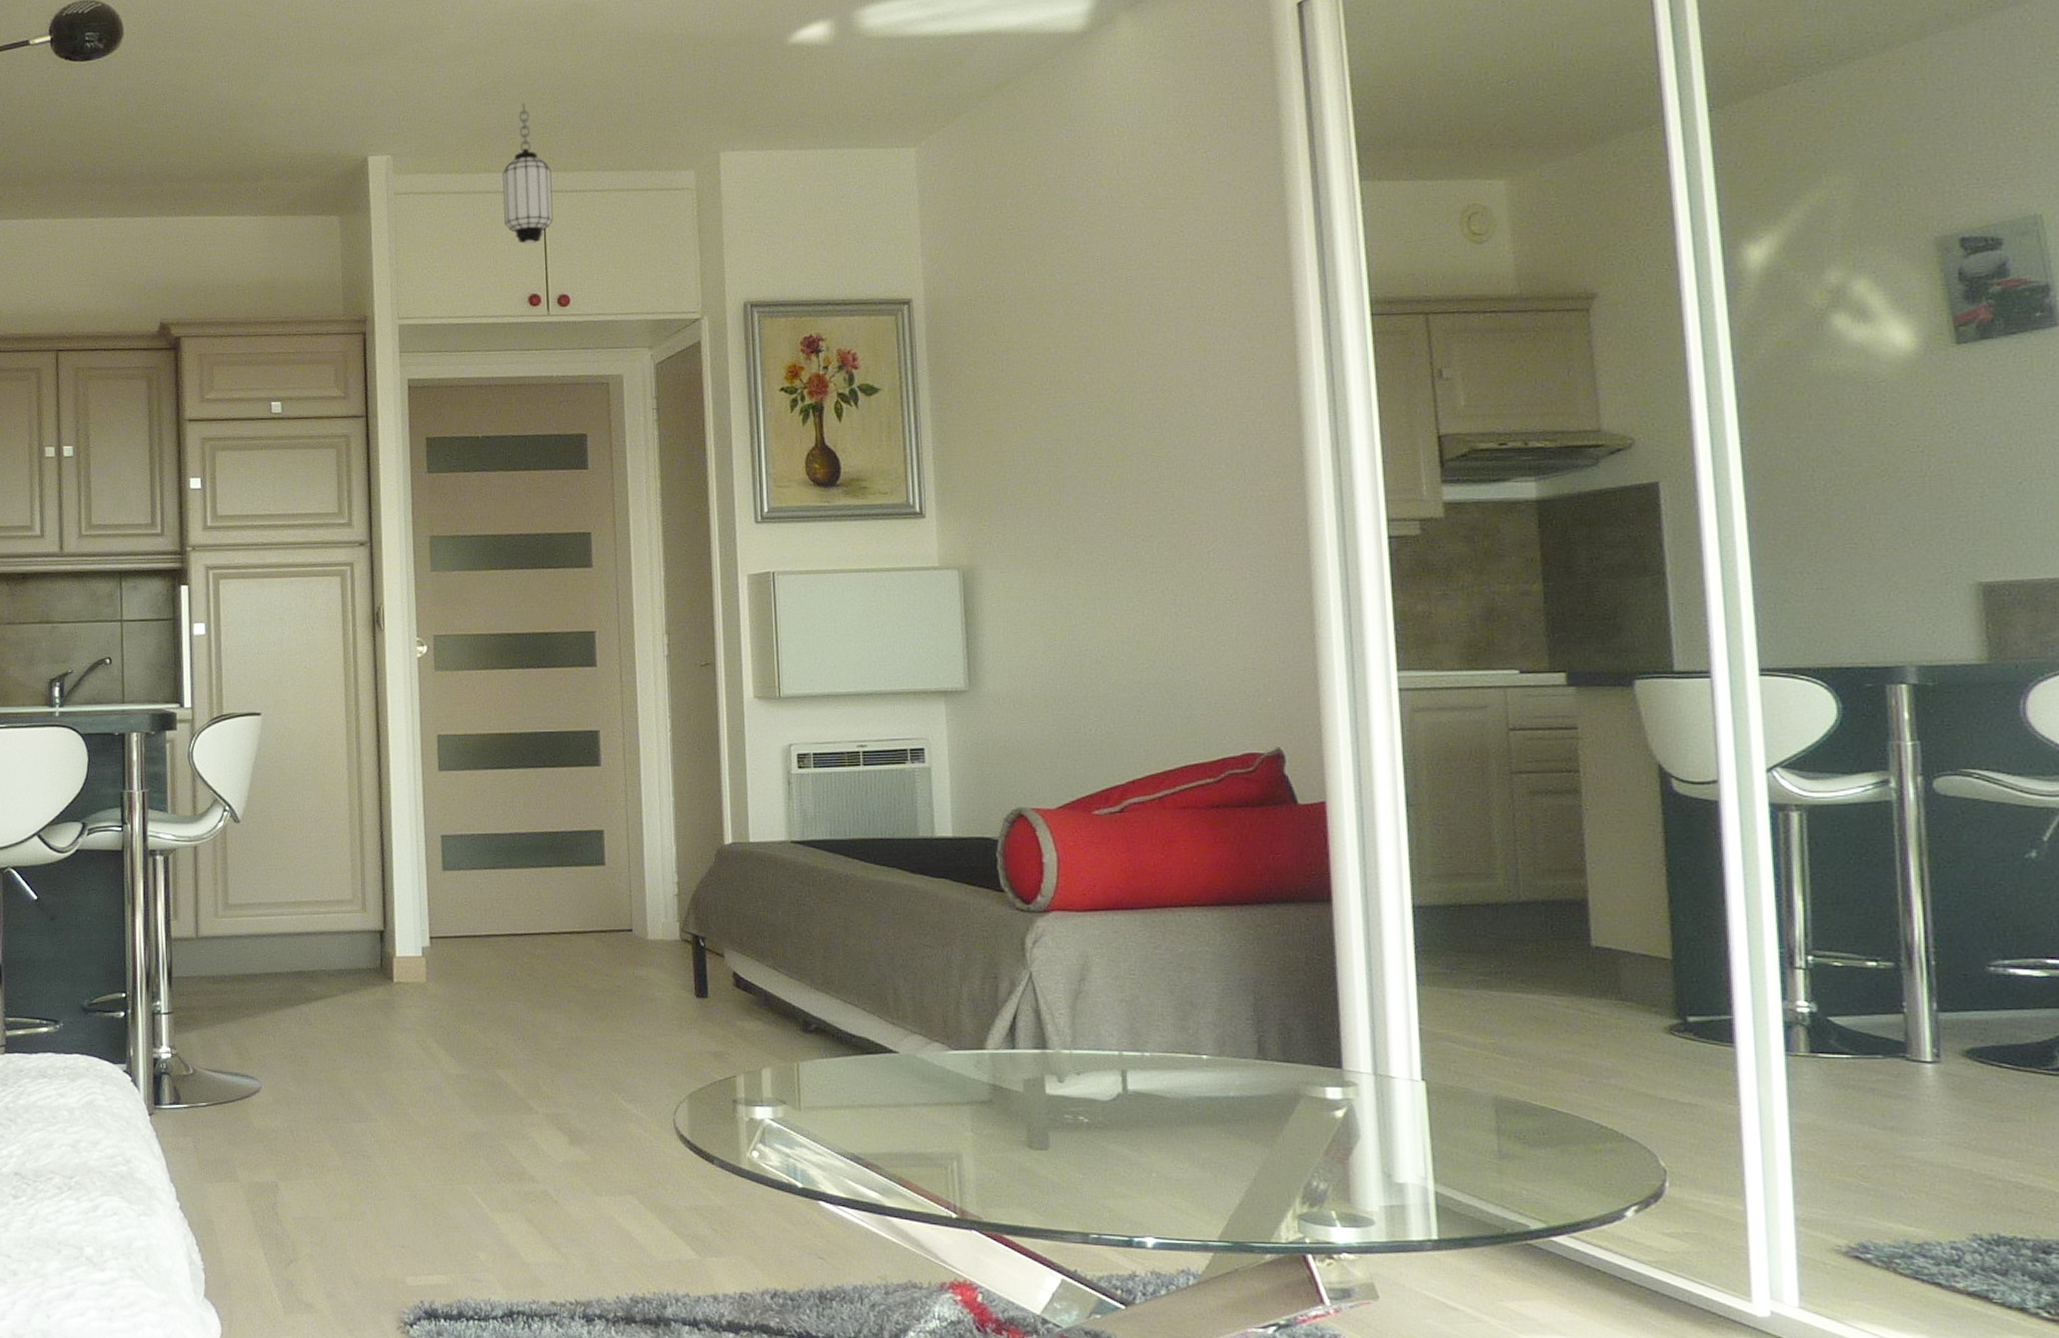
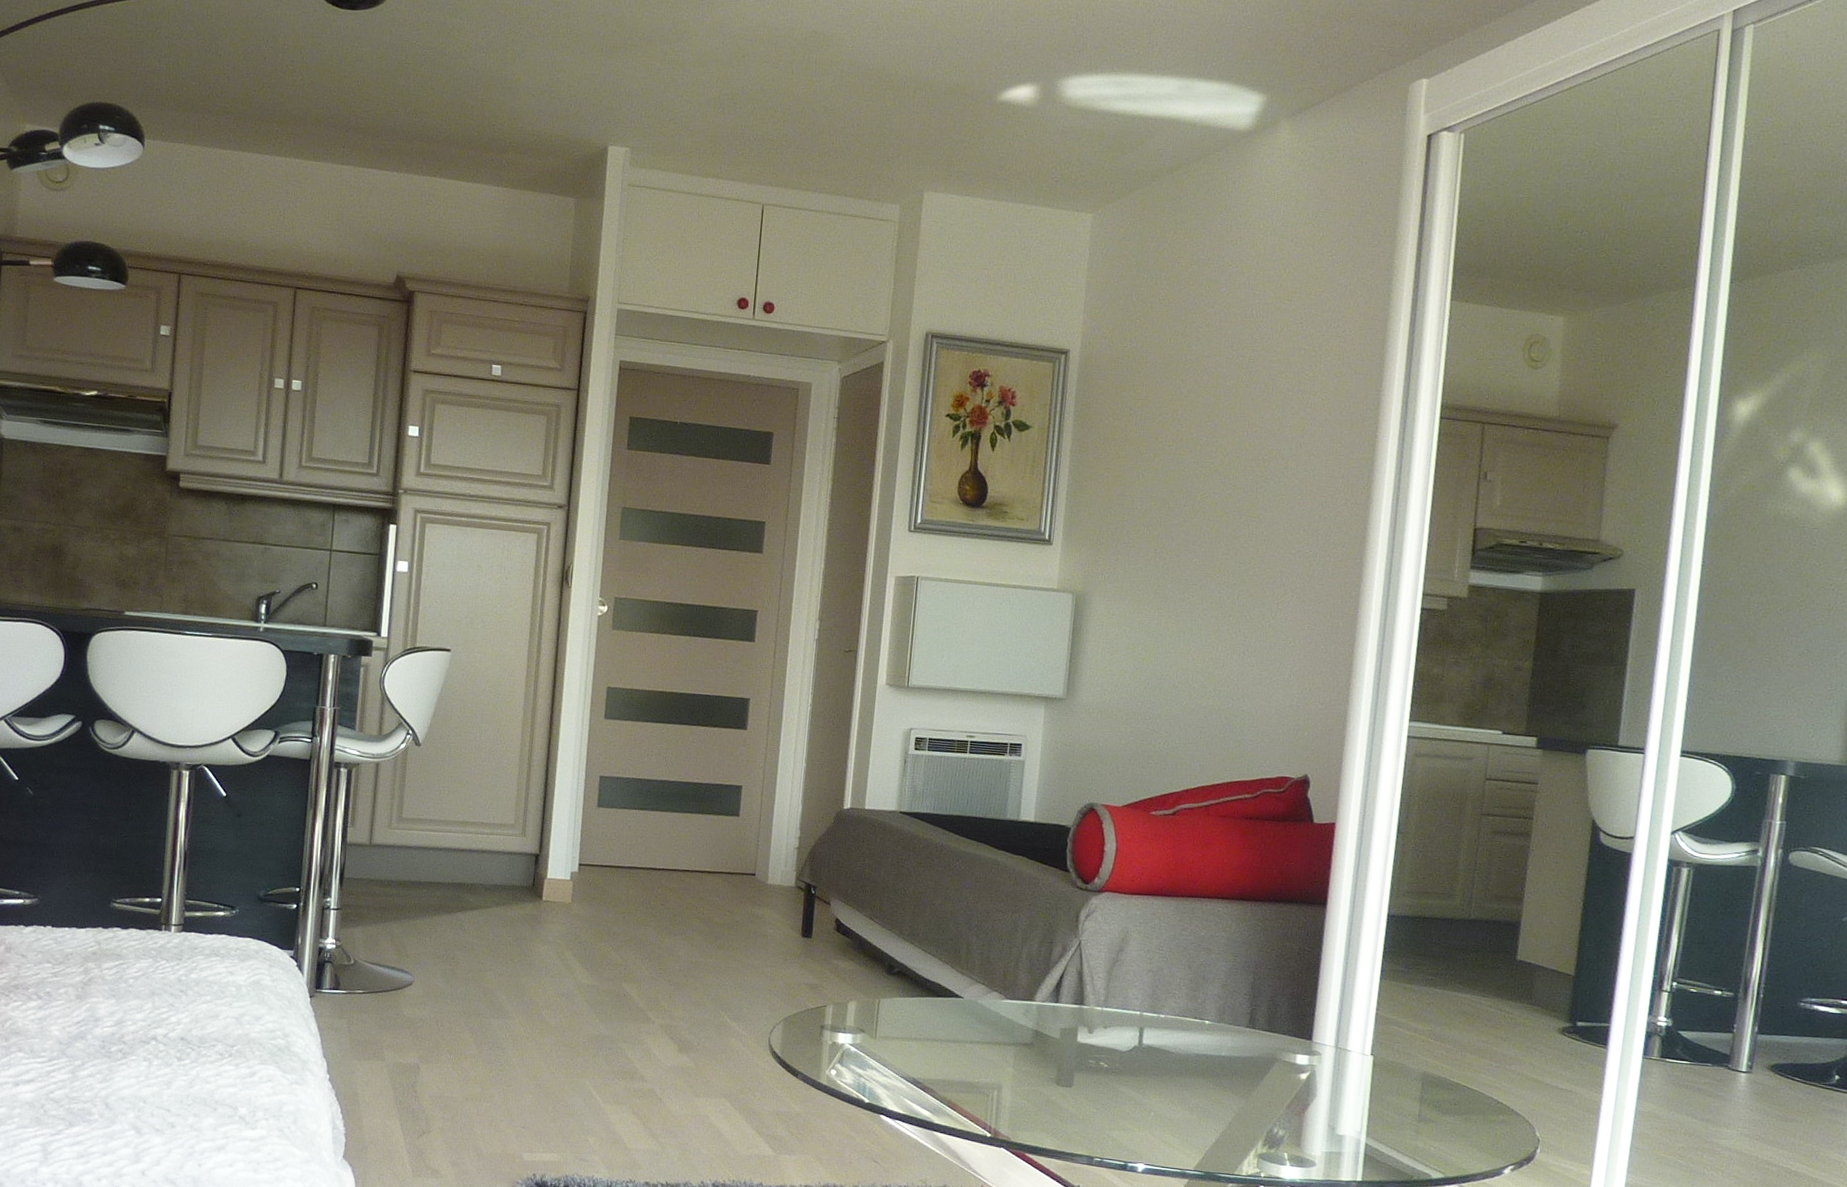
hanging lantern: present [503,102,553,244] -> none [725,117,773,251]

